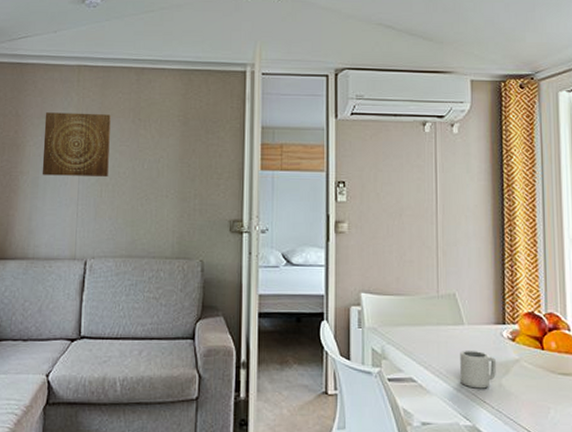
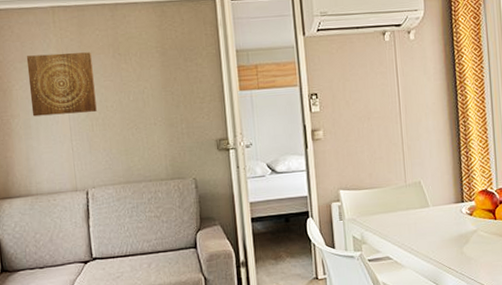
cup: present [460,349,497,389] -> none [427,227,459,259]

